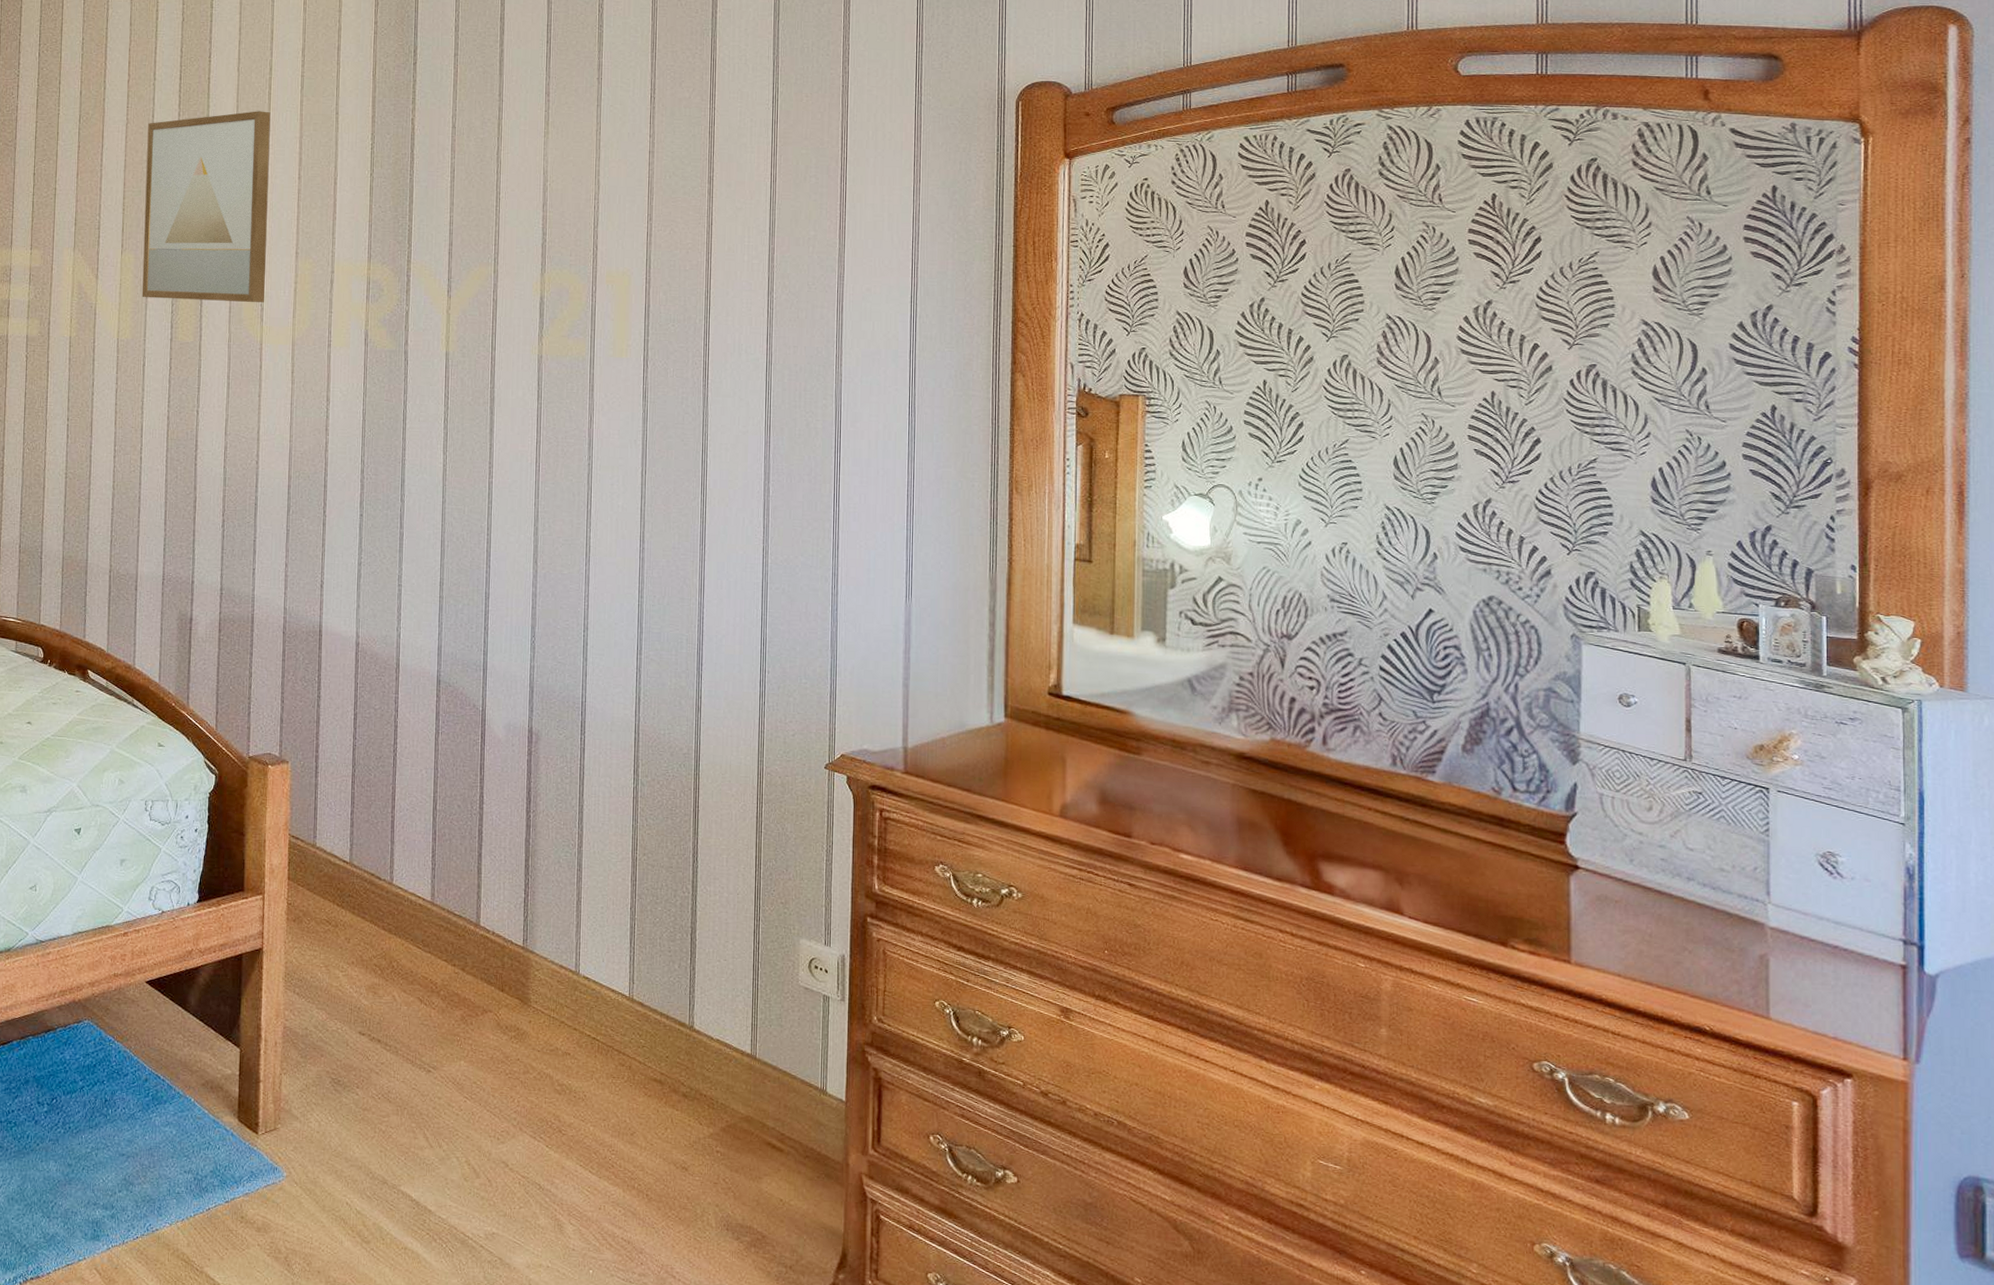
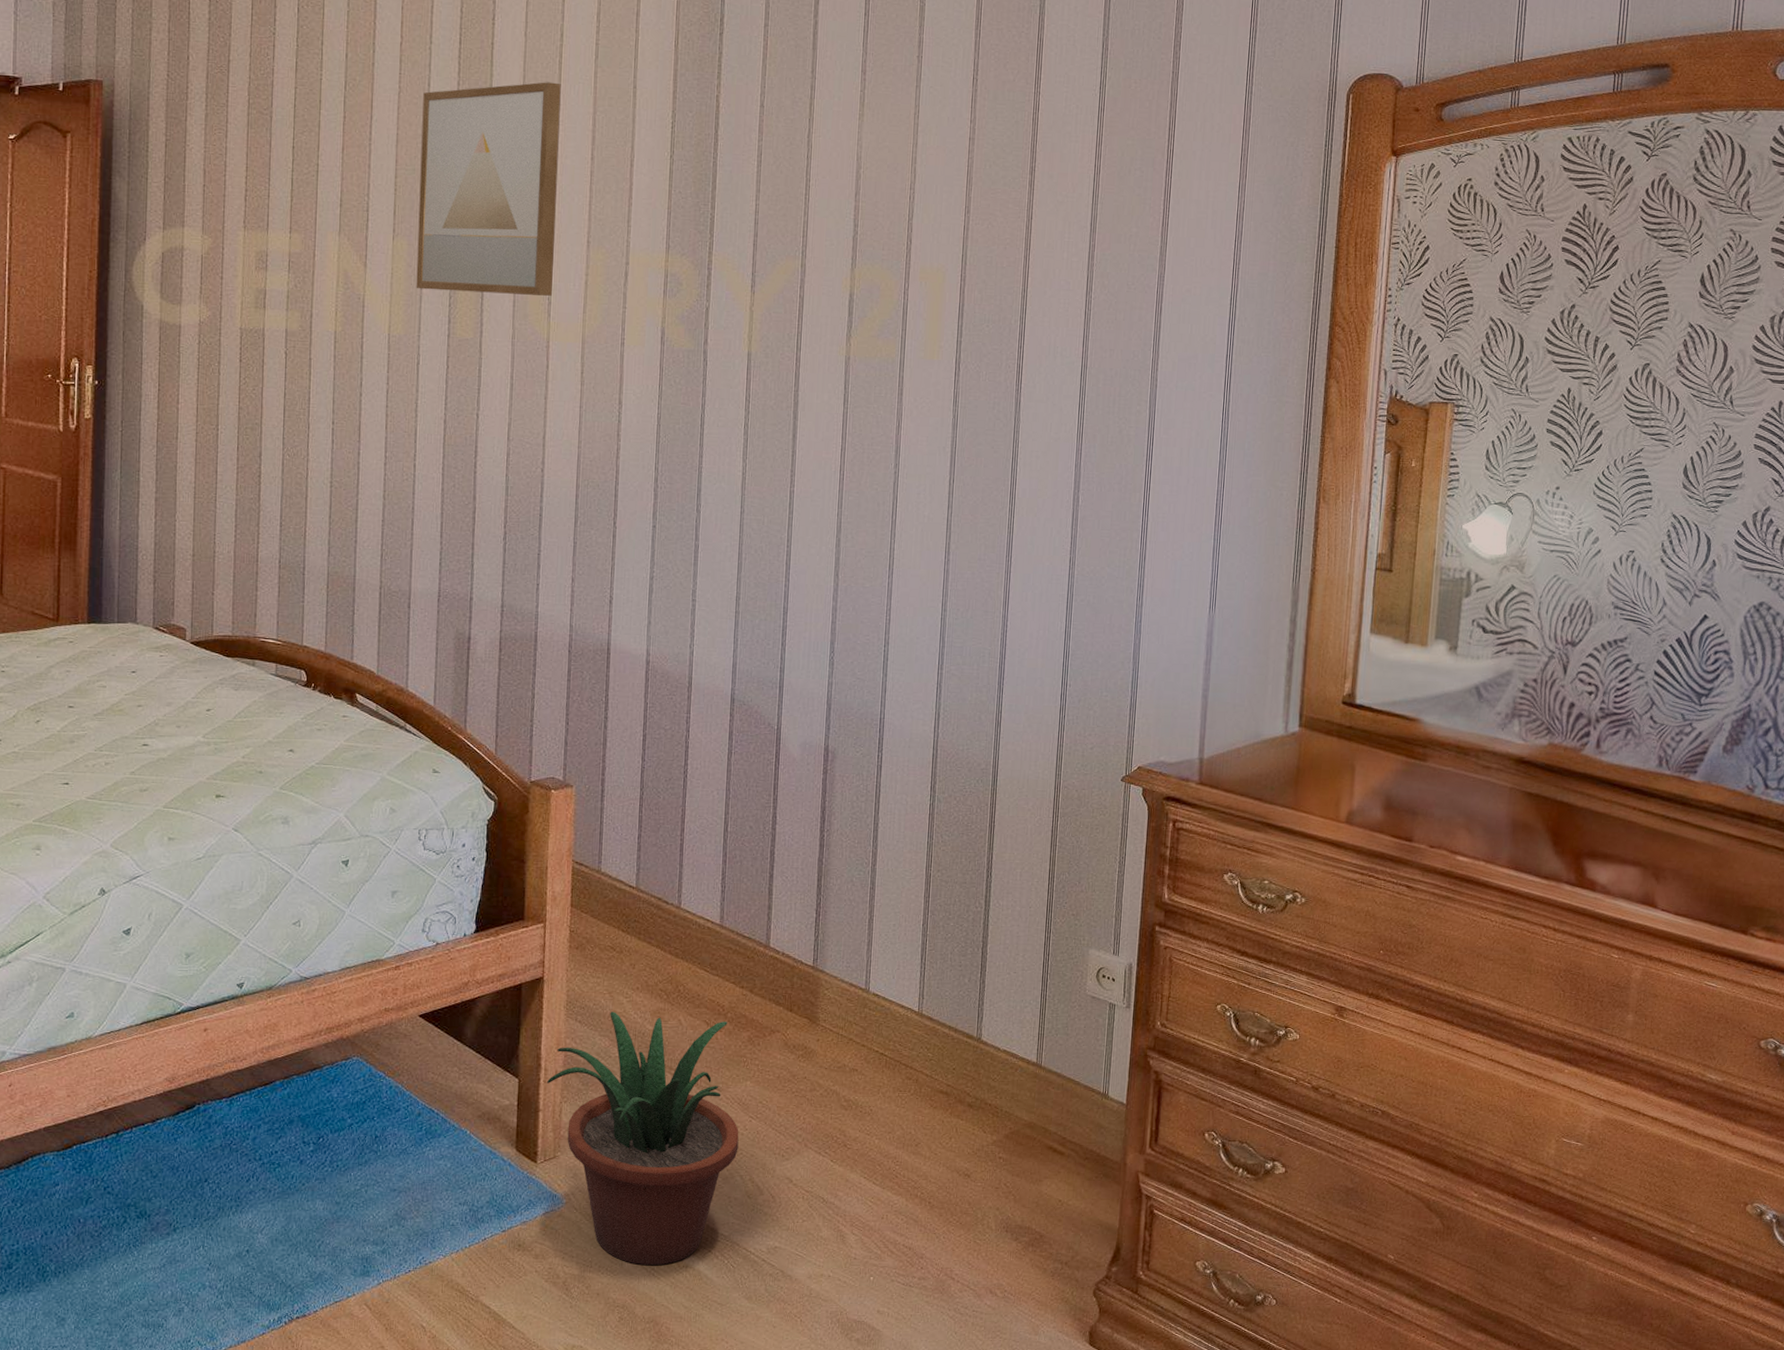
potted plant: none [266,985,454,1246] -> present [546,1012,739,1266]

